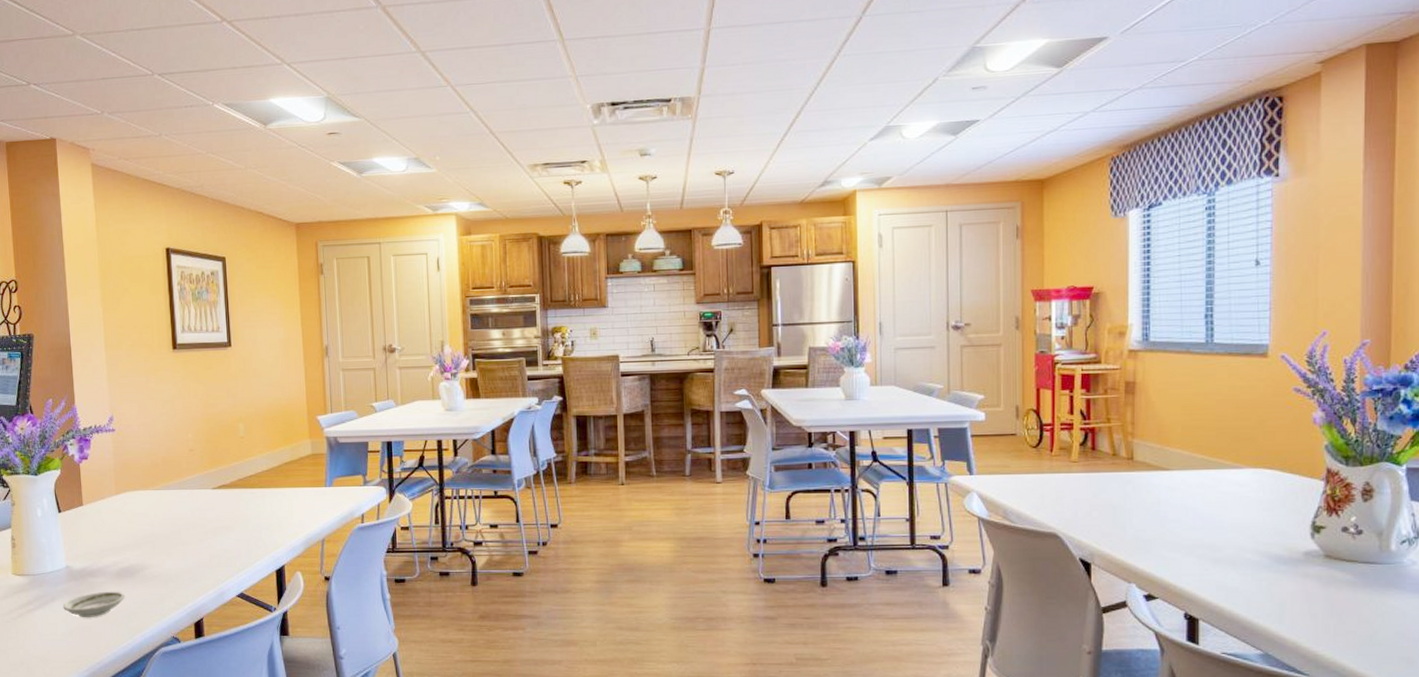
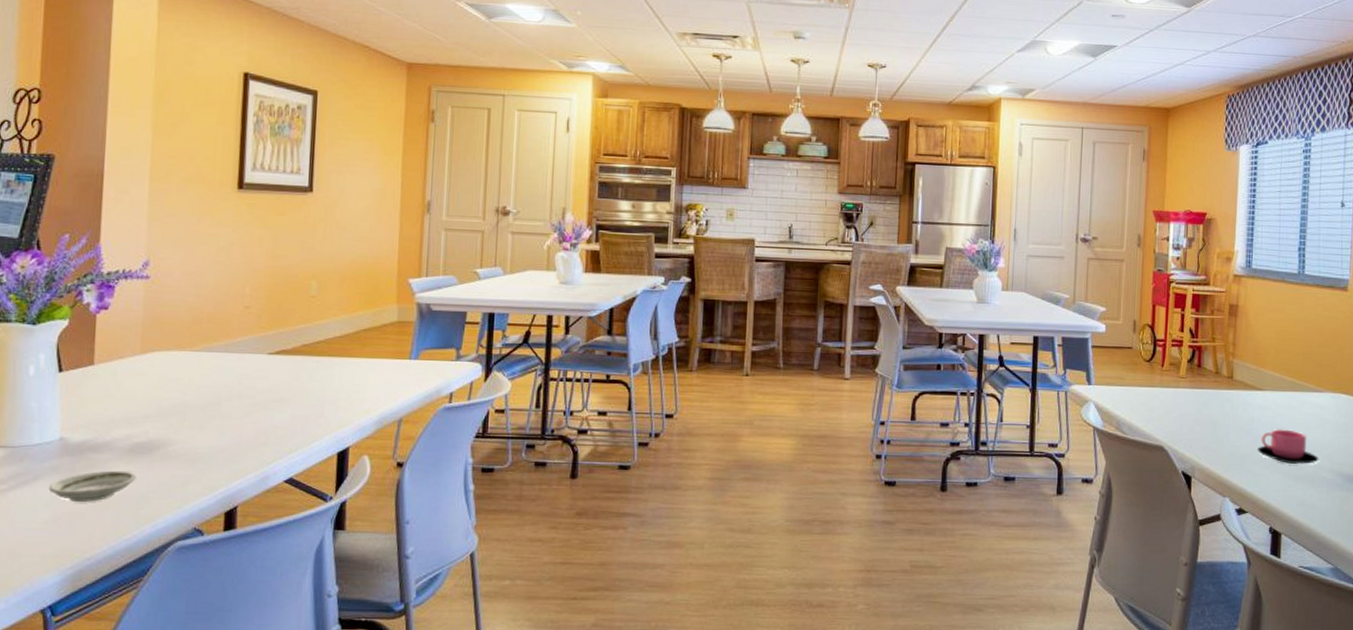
cup: none [1165,509,1241,546] -> present [1257,428,1319,464]

